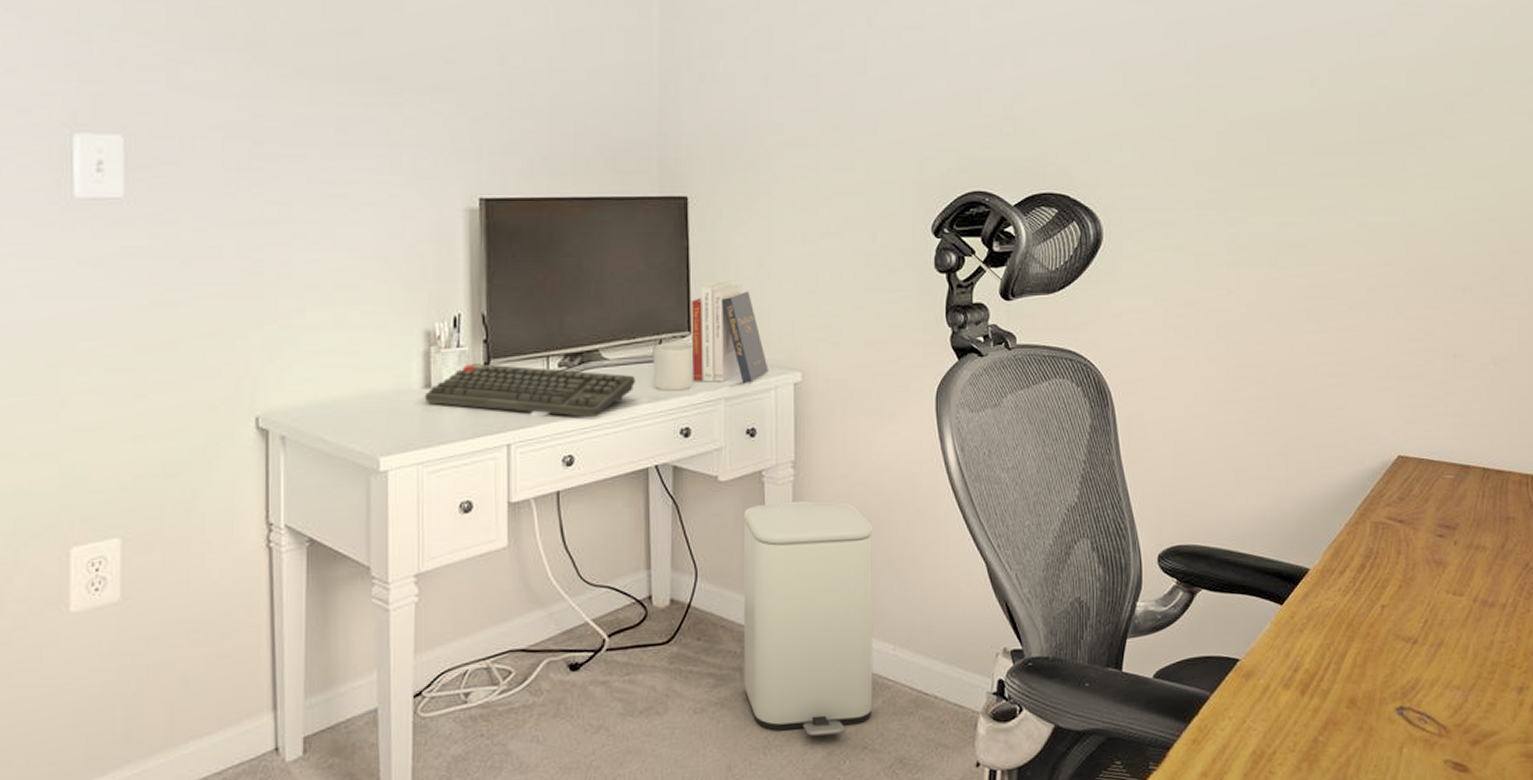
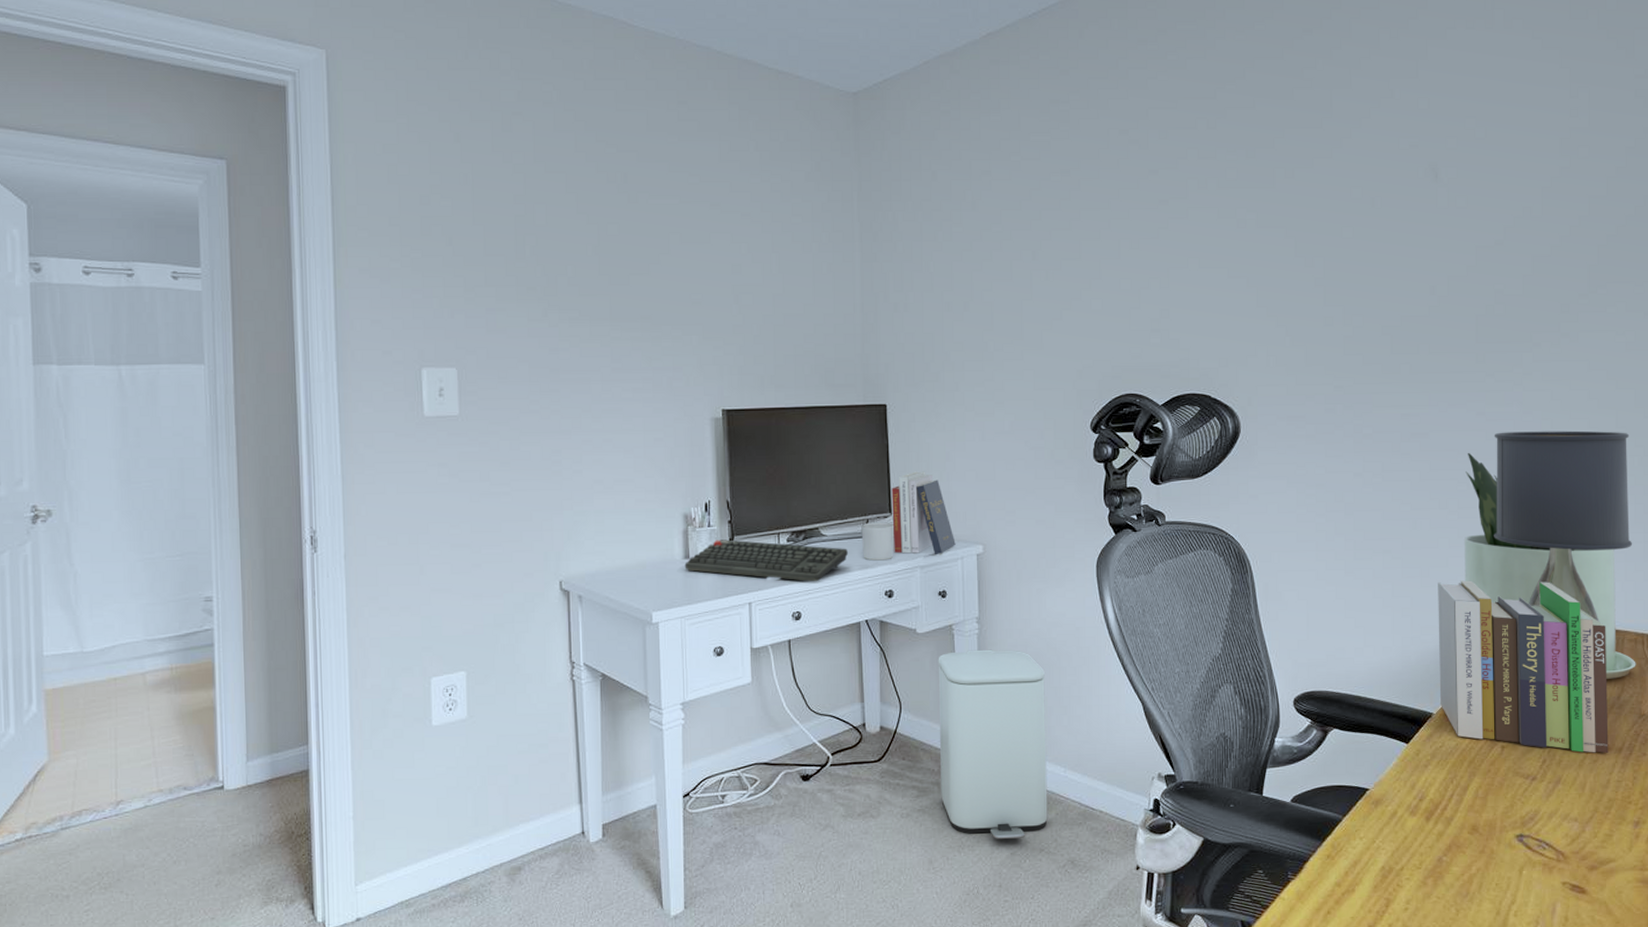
books: none [1315,414,1492,611] -> present [1438,580,1609,754]
planter: none [1343,267,1521,526] -> present [1463,452,1636,679]
table lamp: none [1375,245,1518,462] -> present [1494,430,1633,622]

